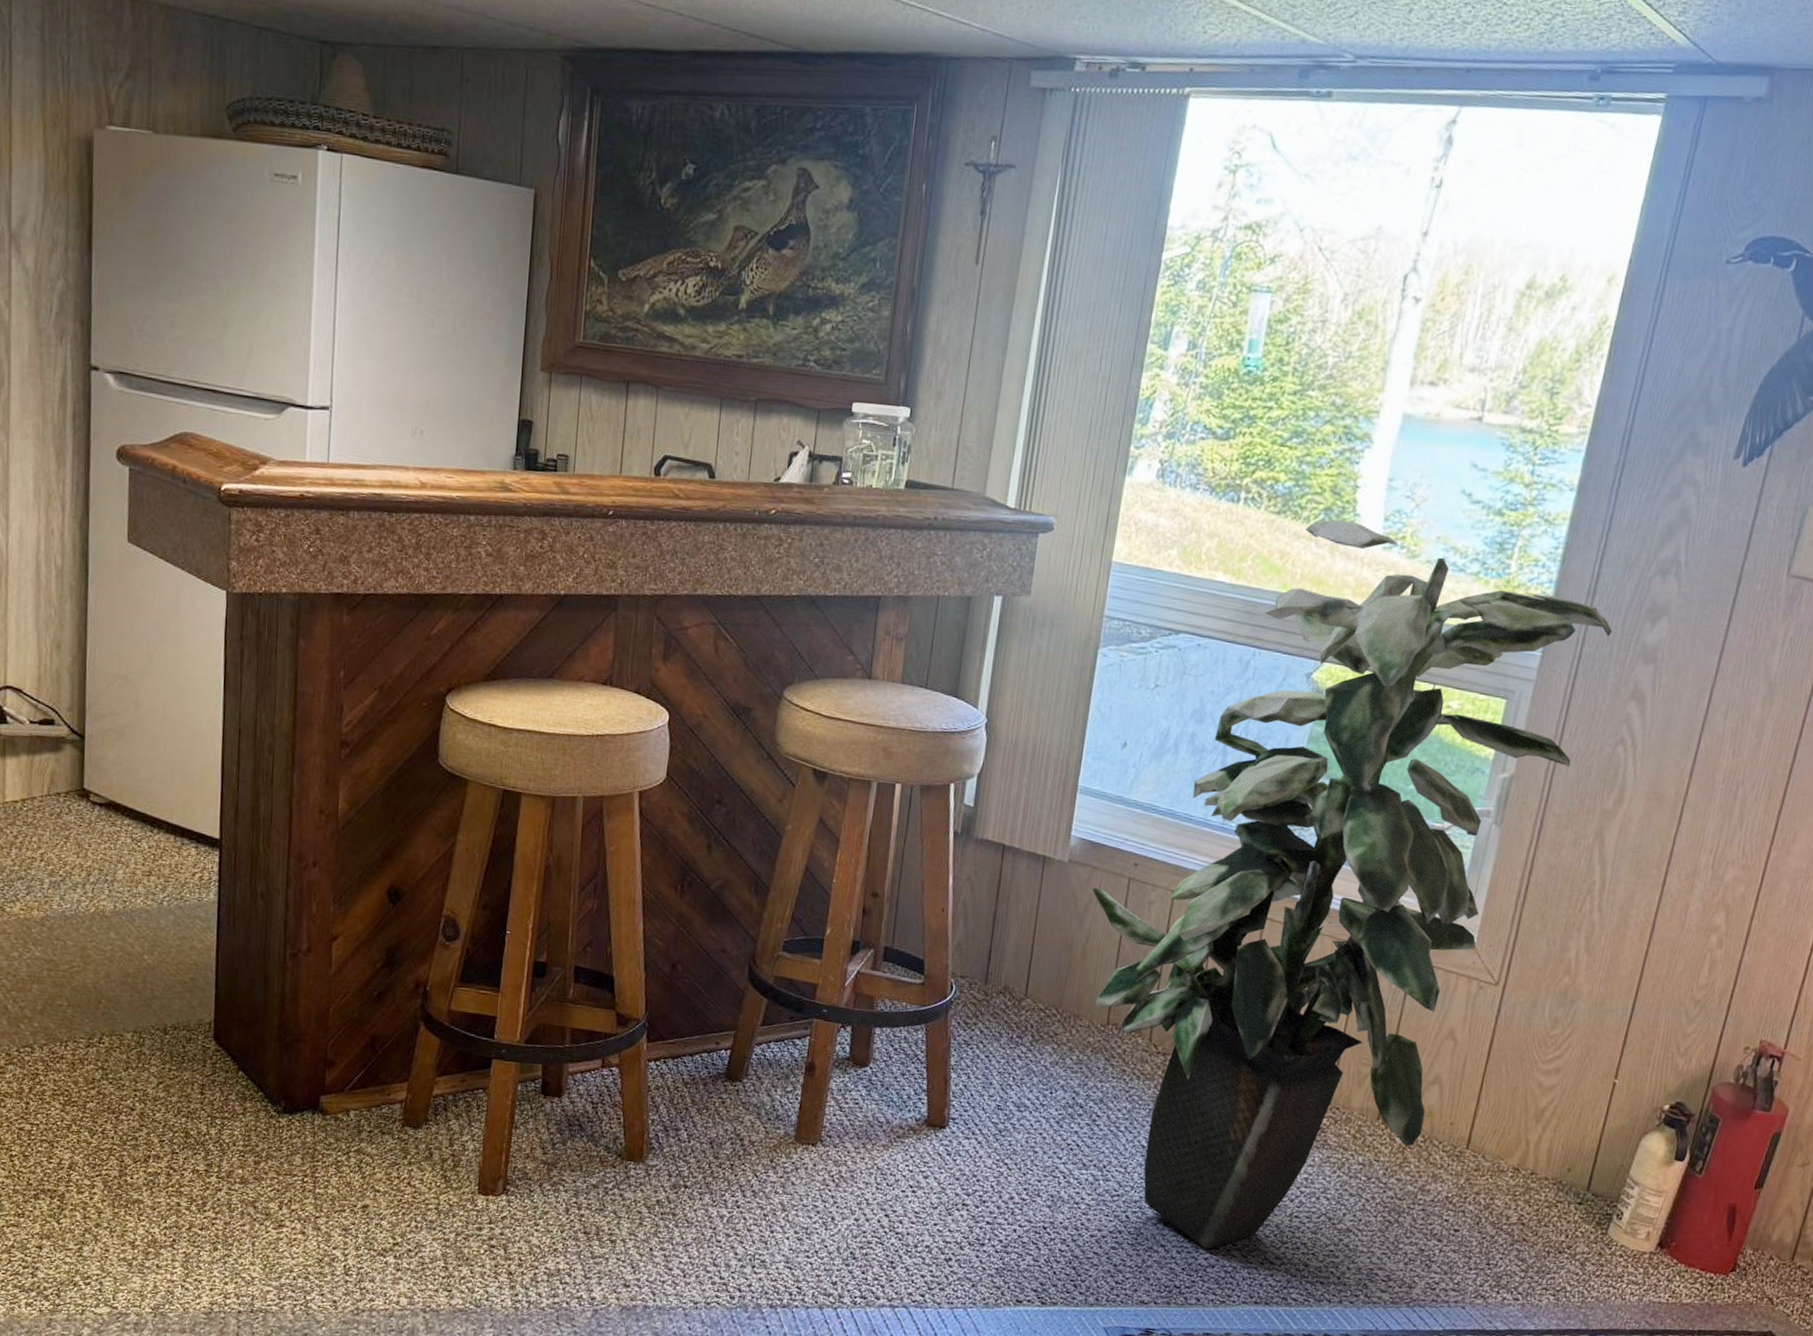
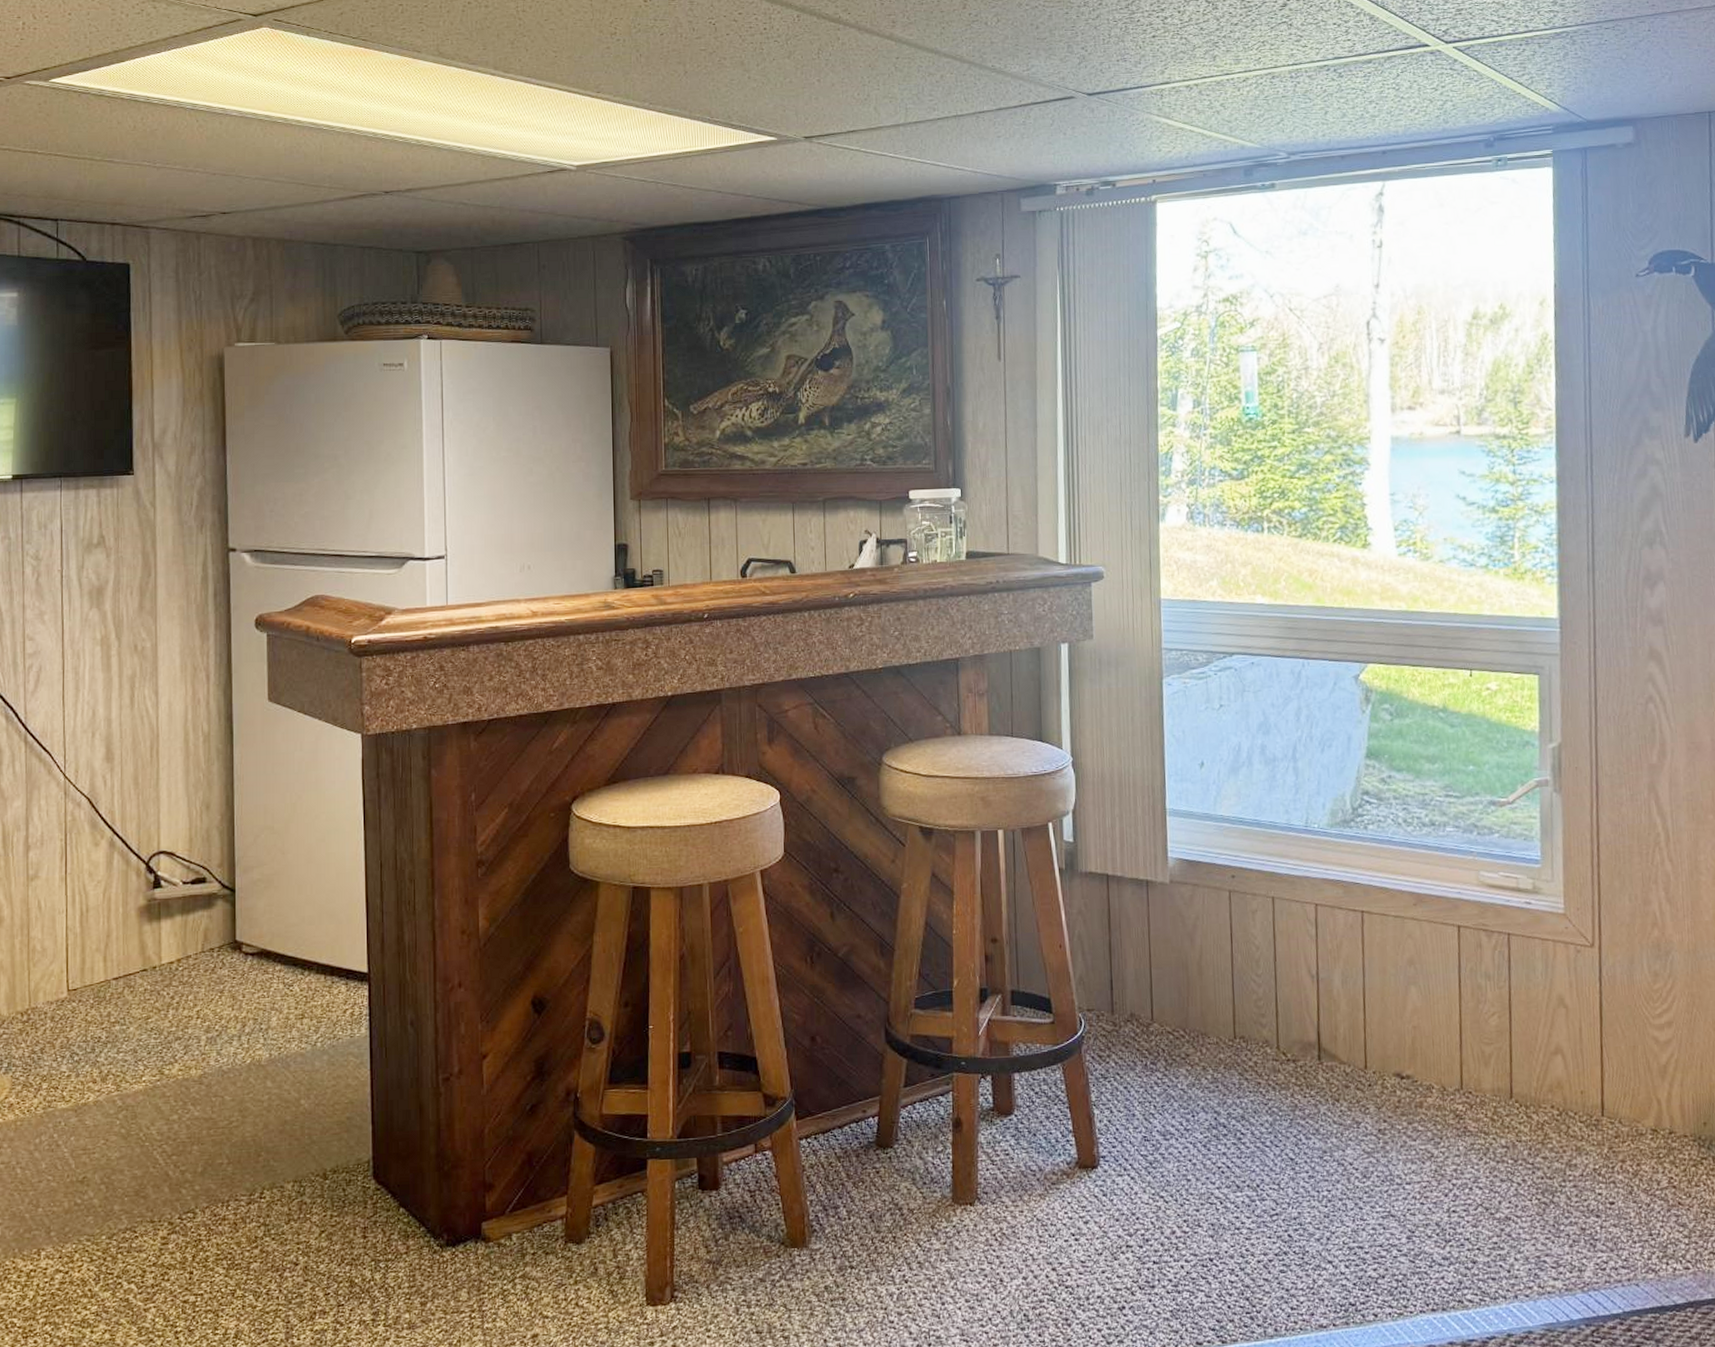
indoor plant: present [1091,519,1613,1249] -> none [1196,535,1618,1259]

